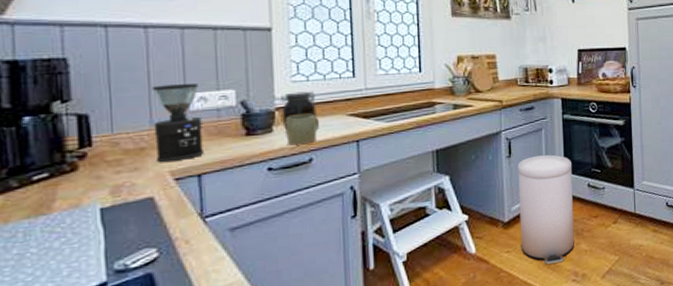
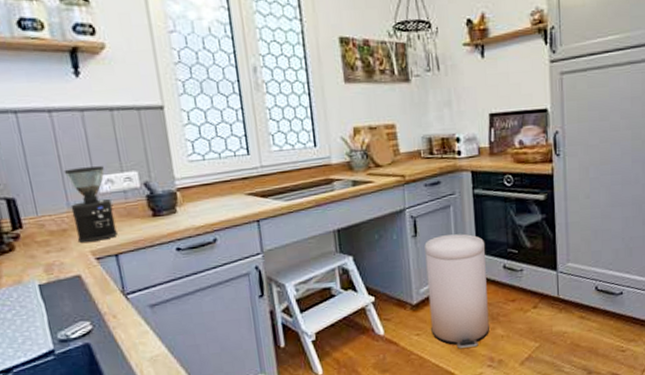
jar: present [281,91,317,131] -> none [180,170,216,211]
mug: present [285,113,320,146] -> none [187,193,220,226]

